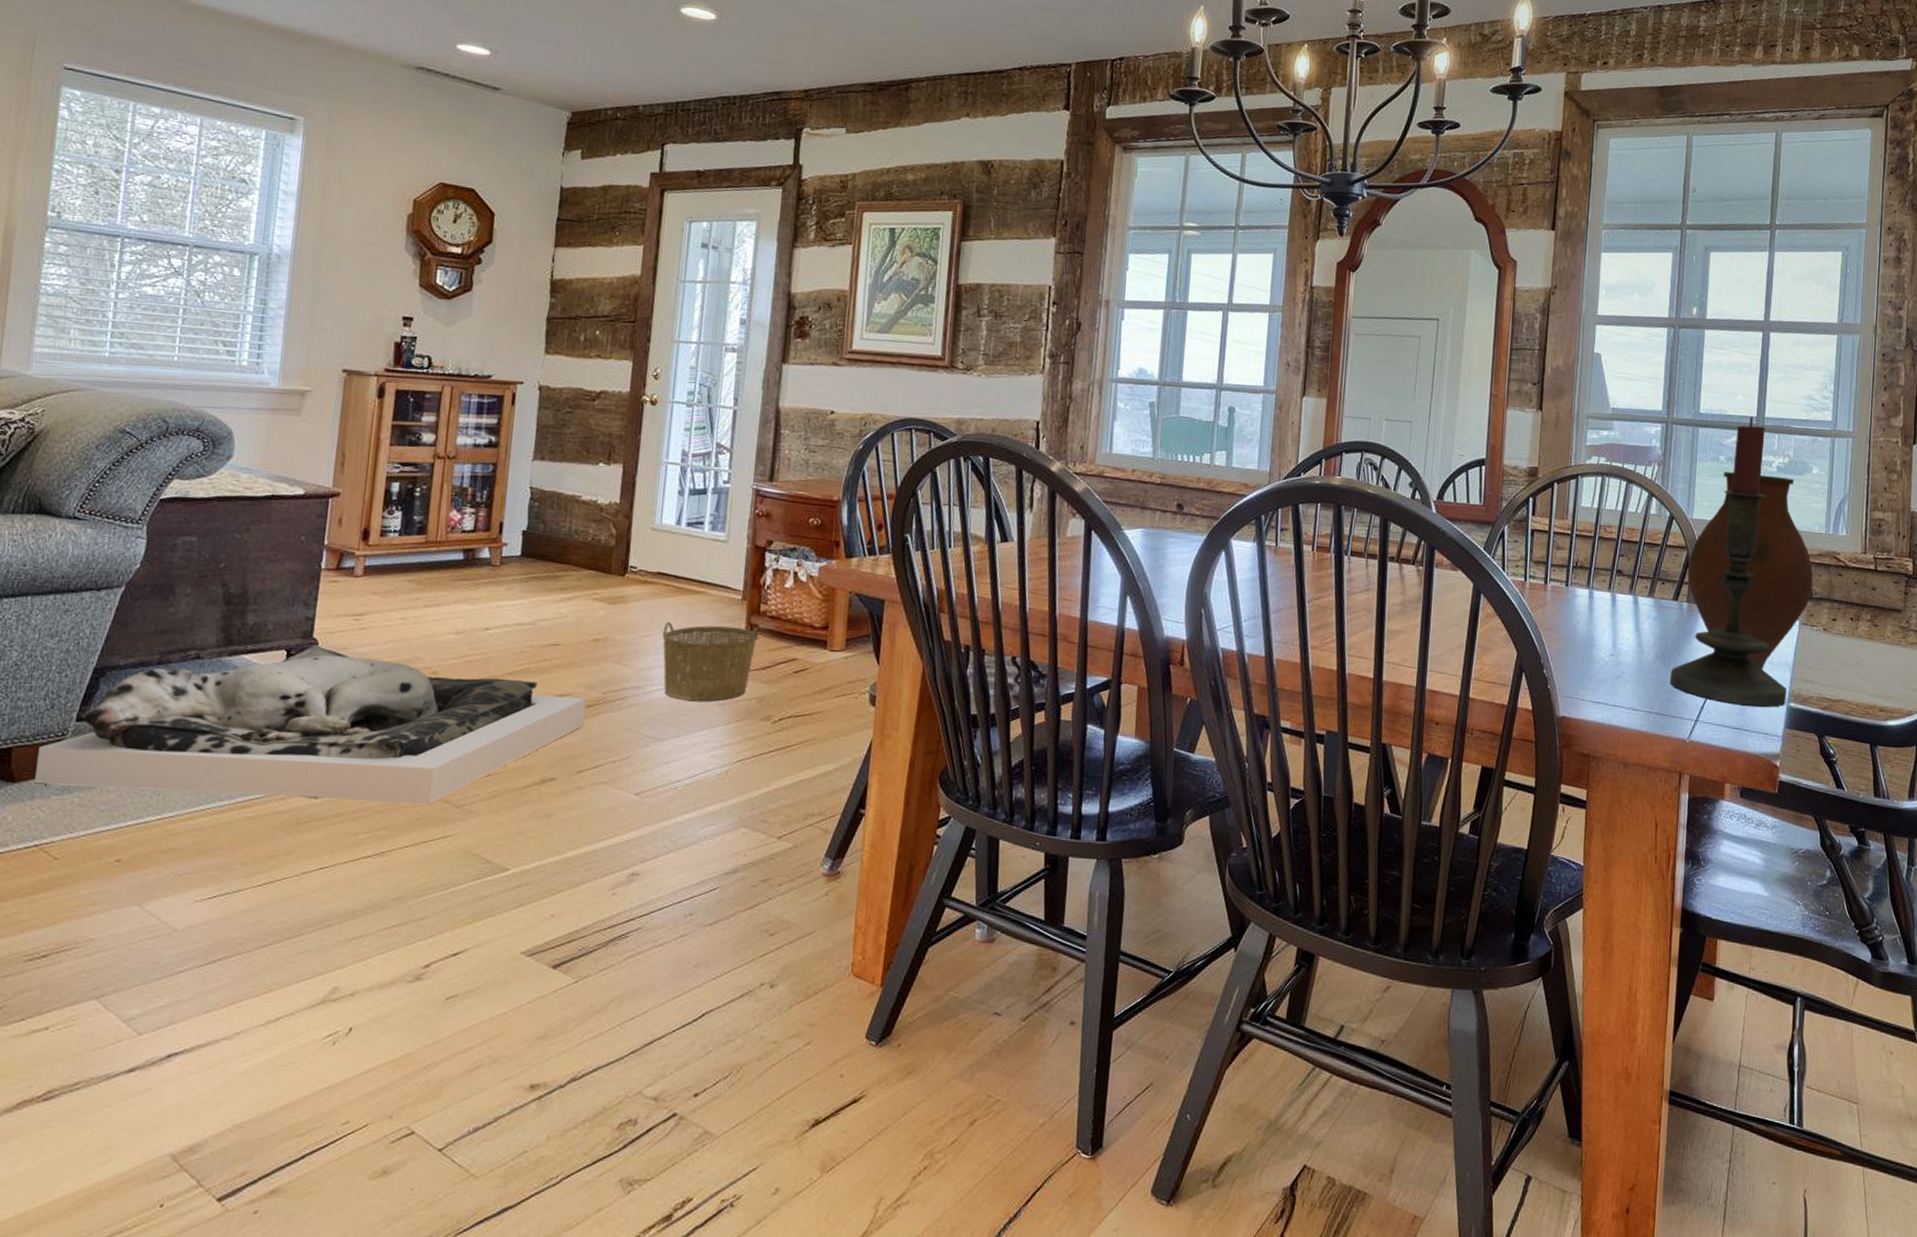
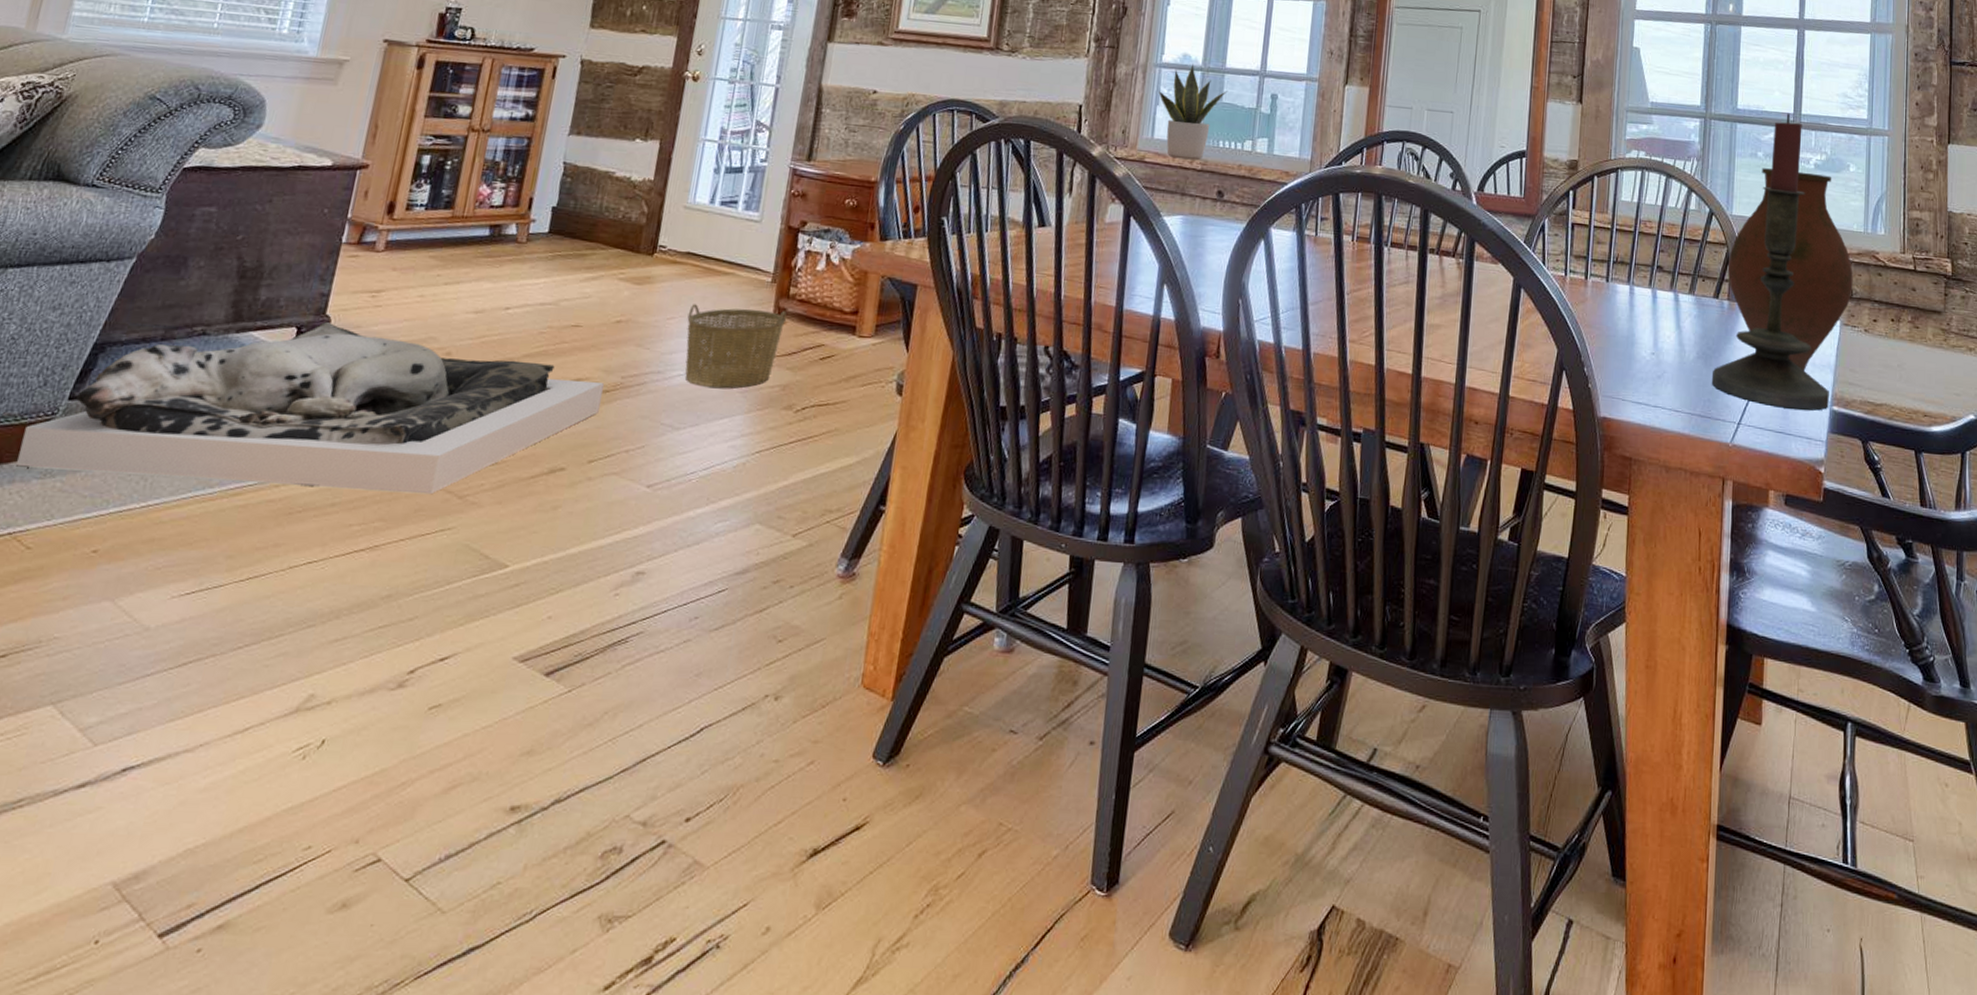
potted plant: none [1115,377,1185,475] -> present [1159,63,1228,161]

